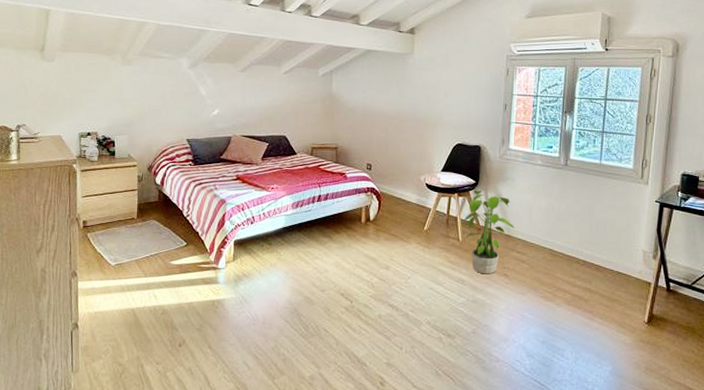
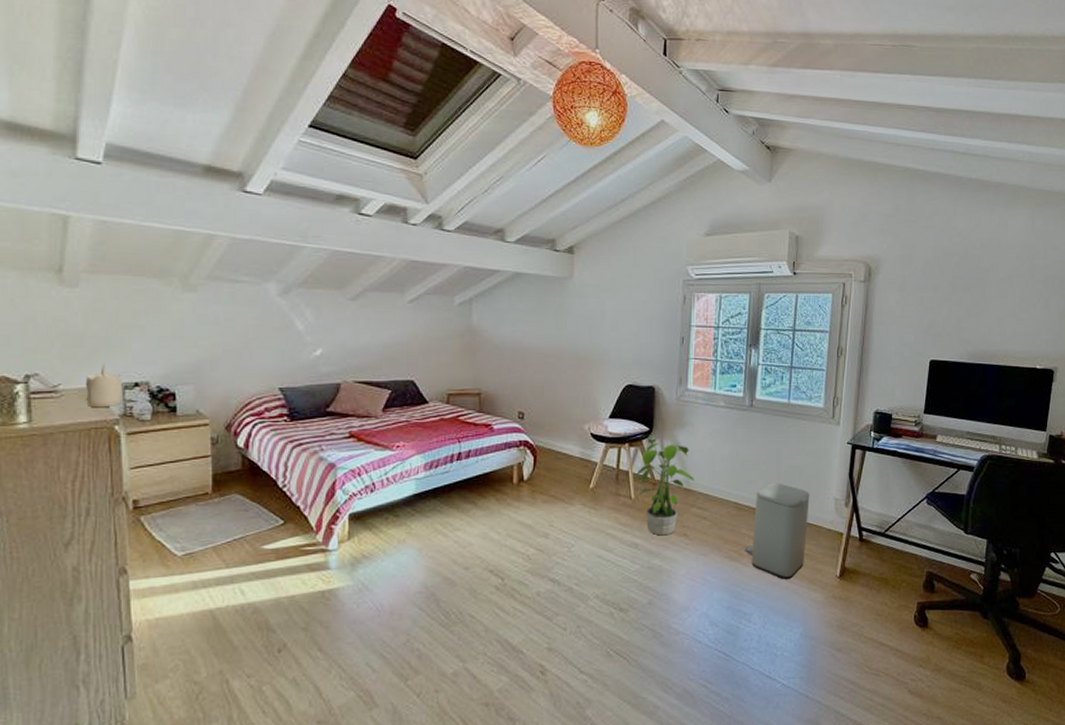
candle: none [55,117,80,151] -> present [85,363,123,408]
pedal bin: none [558,234,619,321] -> present [744,483,810,579]

